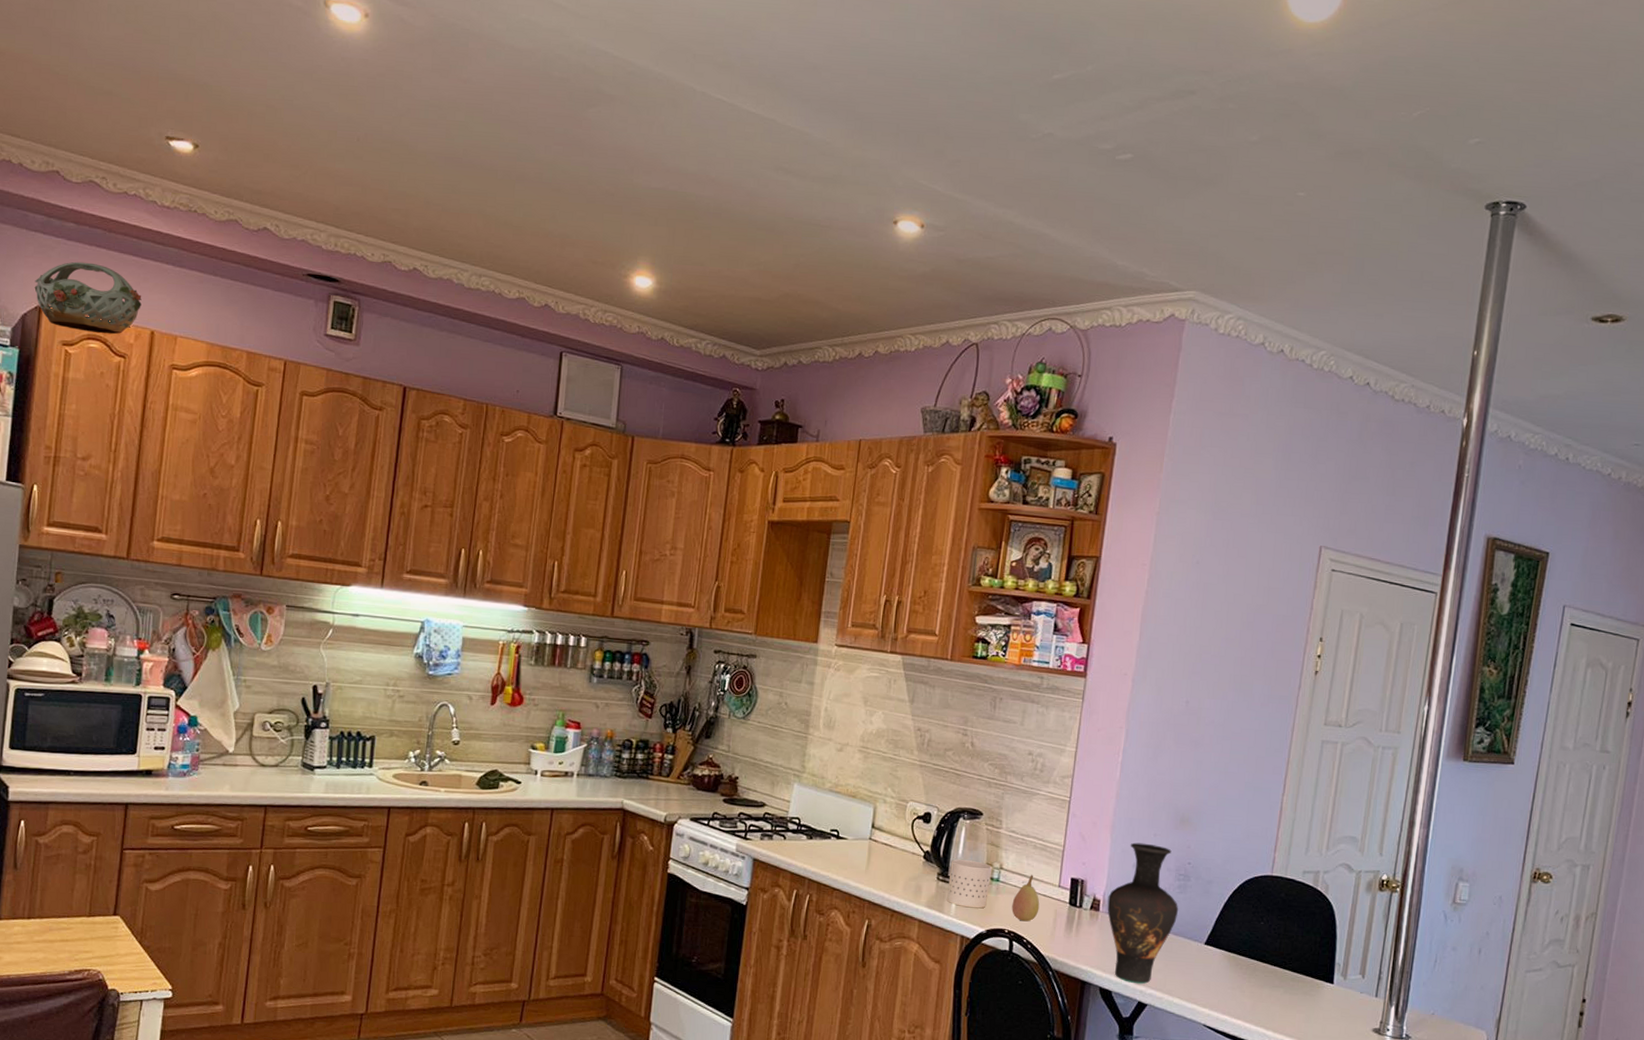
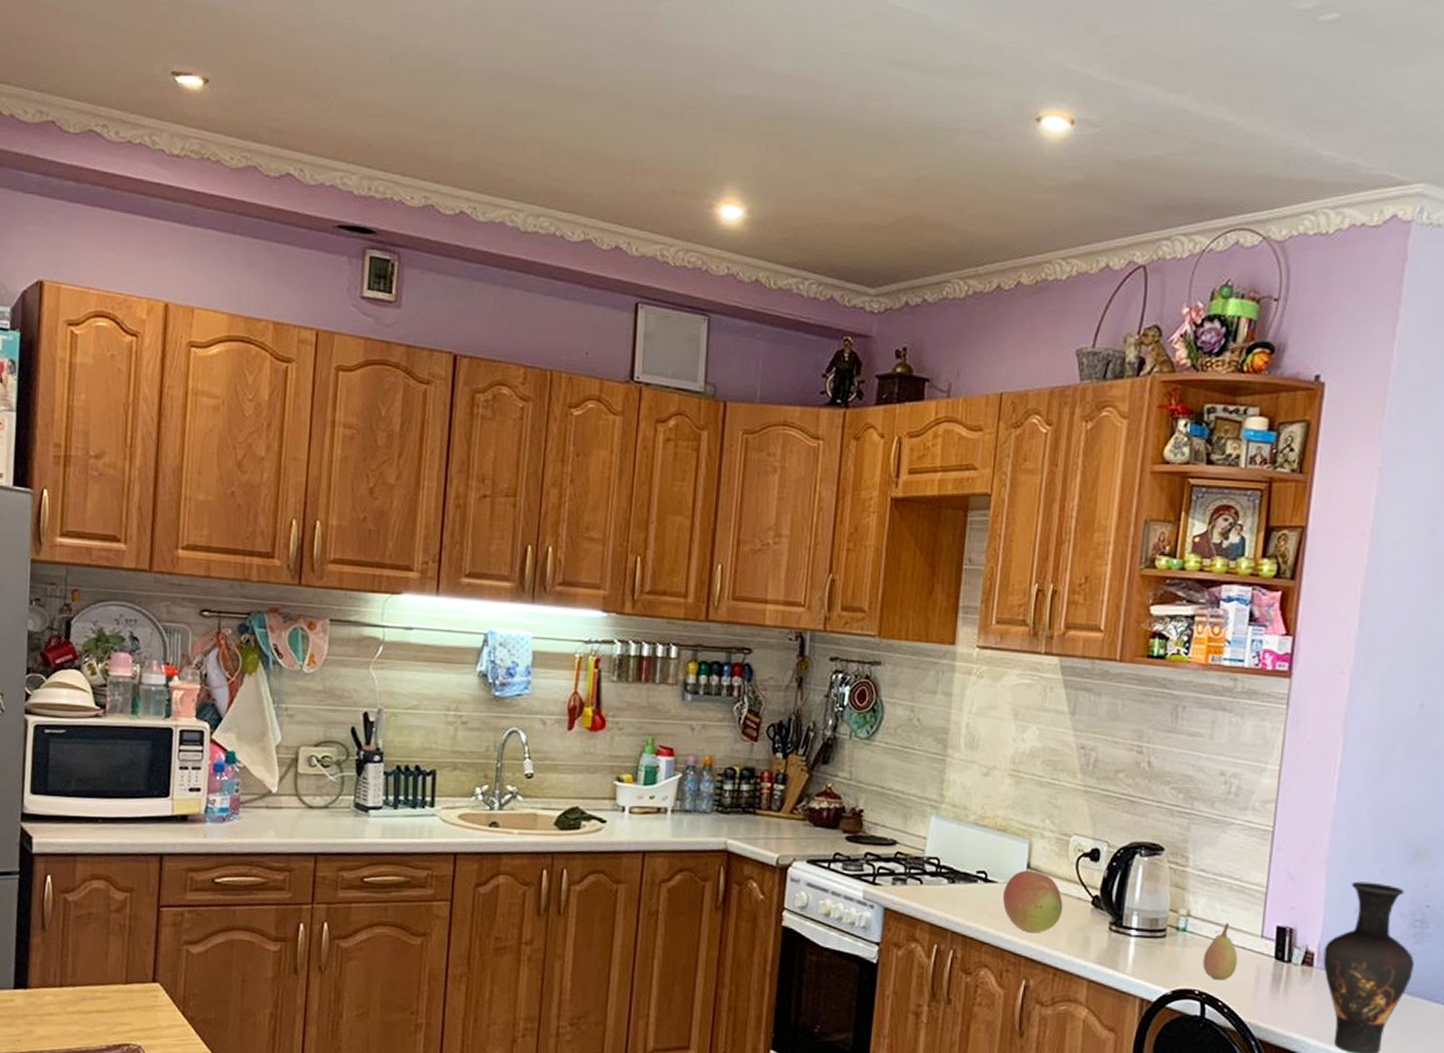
decorative basket: present [34,261,142,335] -> none [34,226,153,310]
fruit: none [851,829,900,882] -> present [1002,870,1063,933]
mug: present [947,859,992,909] -> none [1122,904,1177,965]

